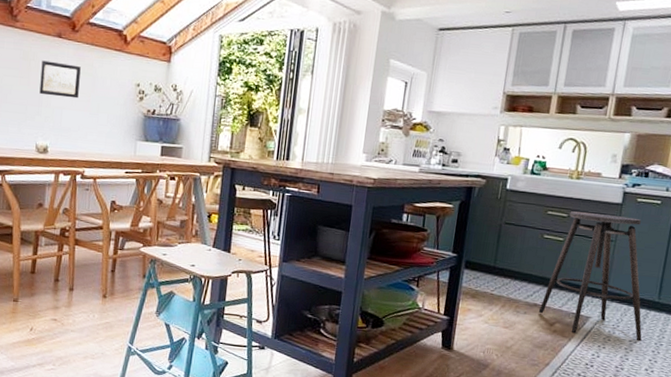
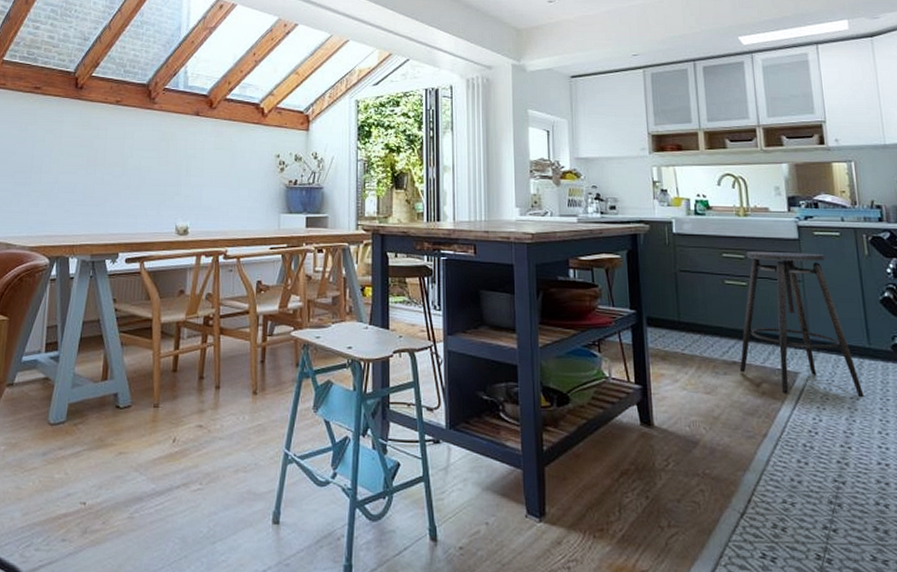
wall art: present [39,60,81,99] -> none [178,139,219,175]

